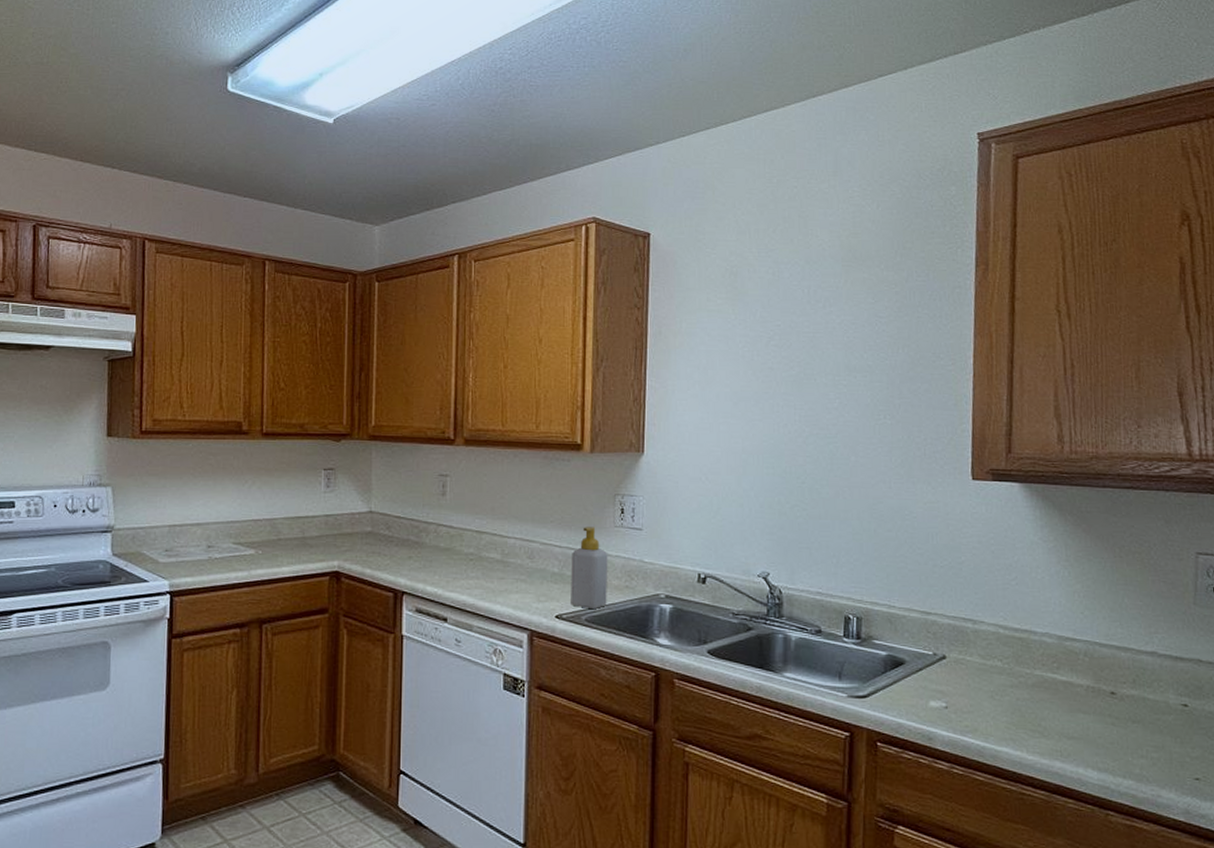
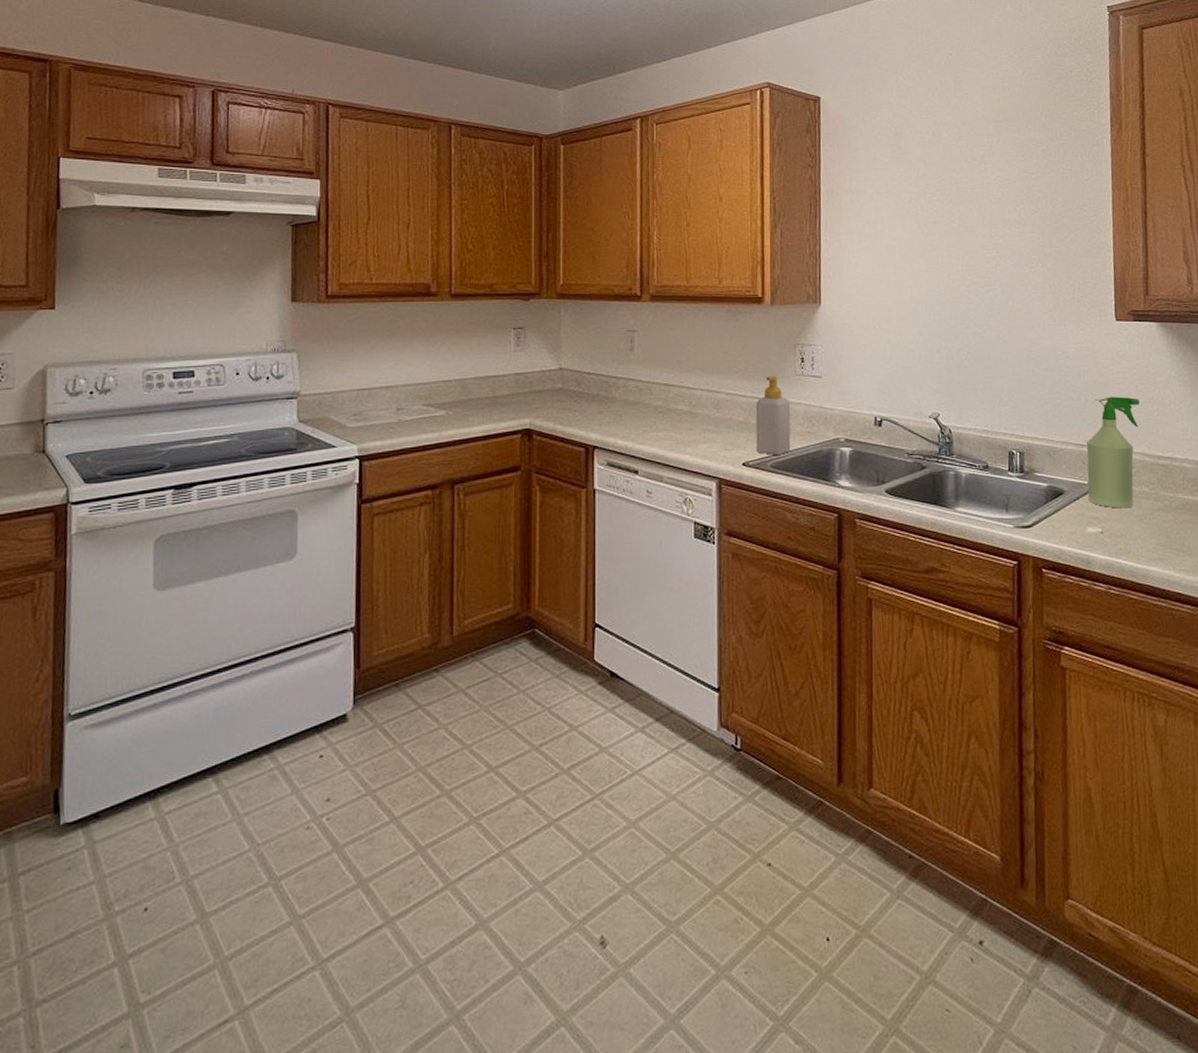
spray bottle: none [932,562,995,683] -> present [1086,396,1139,509]

